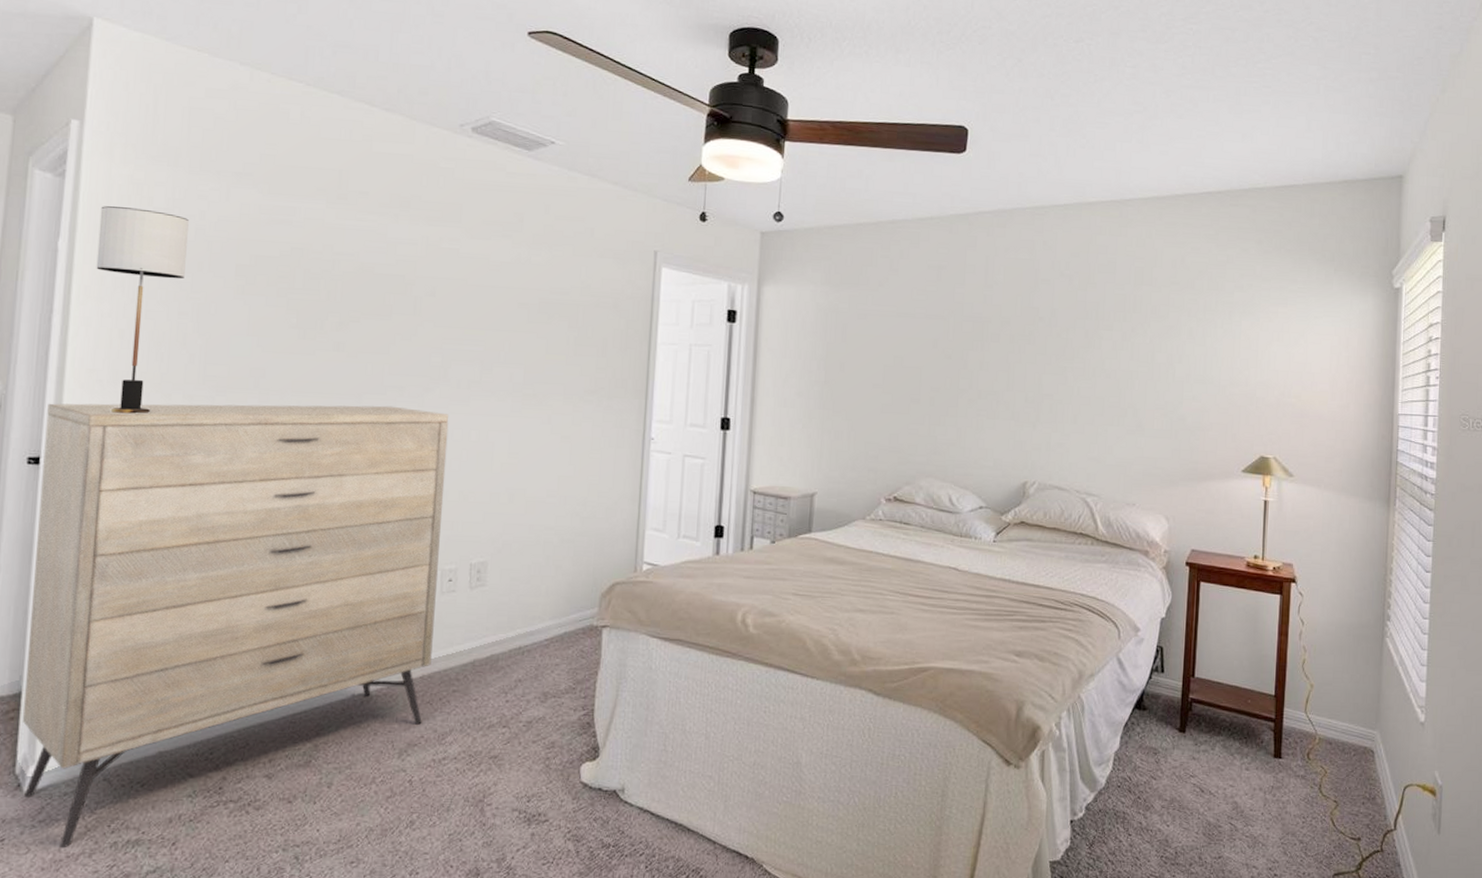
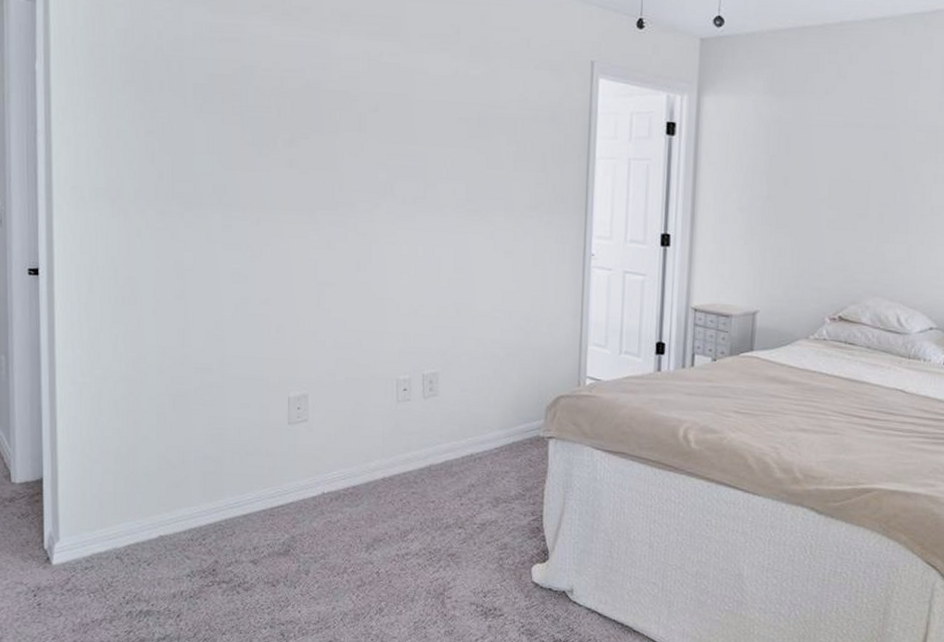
dresser: present [22,403,449,848] -> none [41,218,397,614]
table lamp: present [96,206,189,414] -> none [69,28,148,229]

